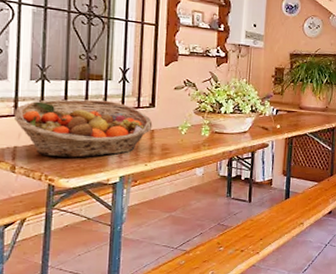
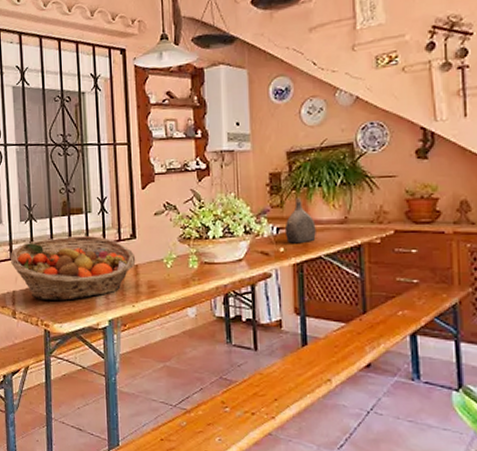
water jug: none [282,88,305,123] -> present [284,197,316,244]

